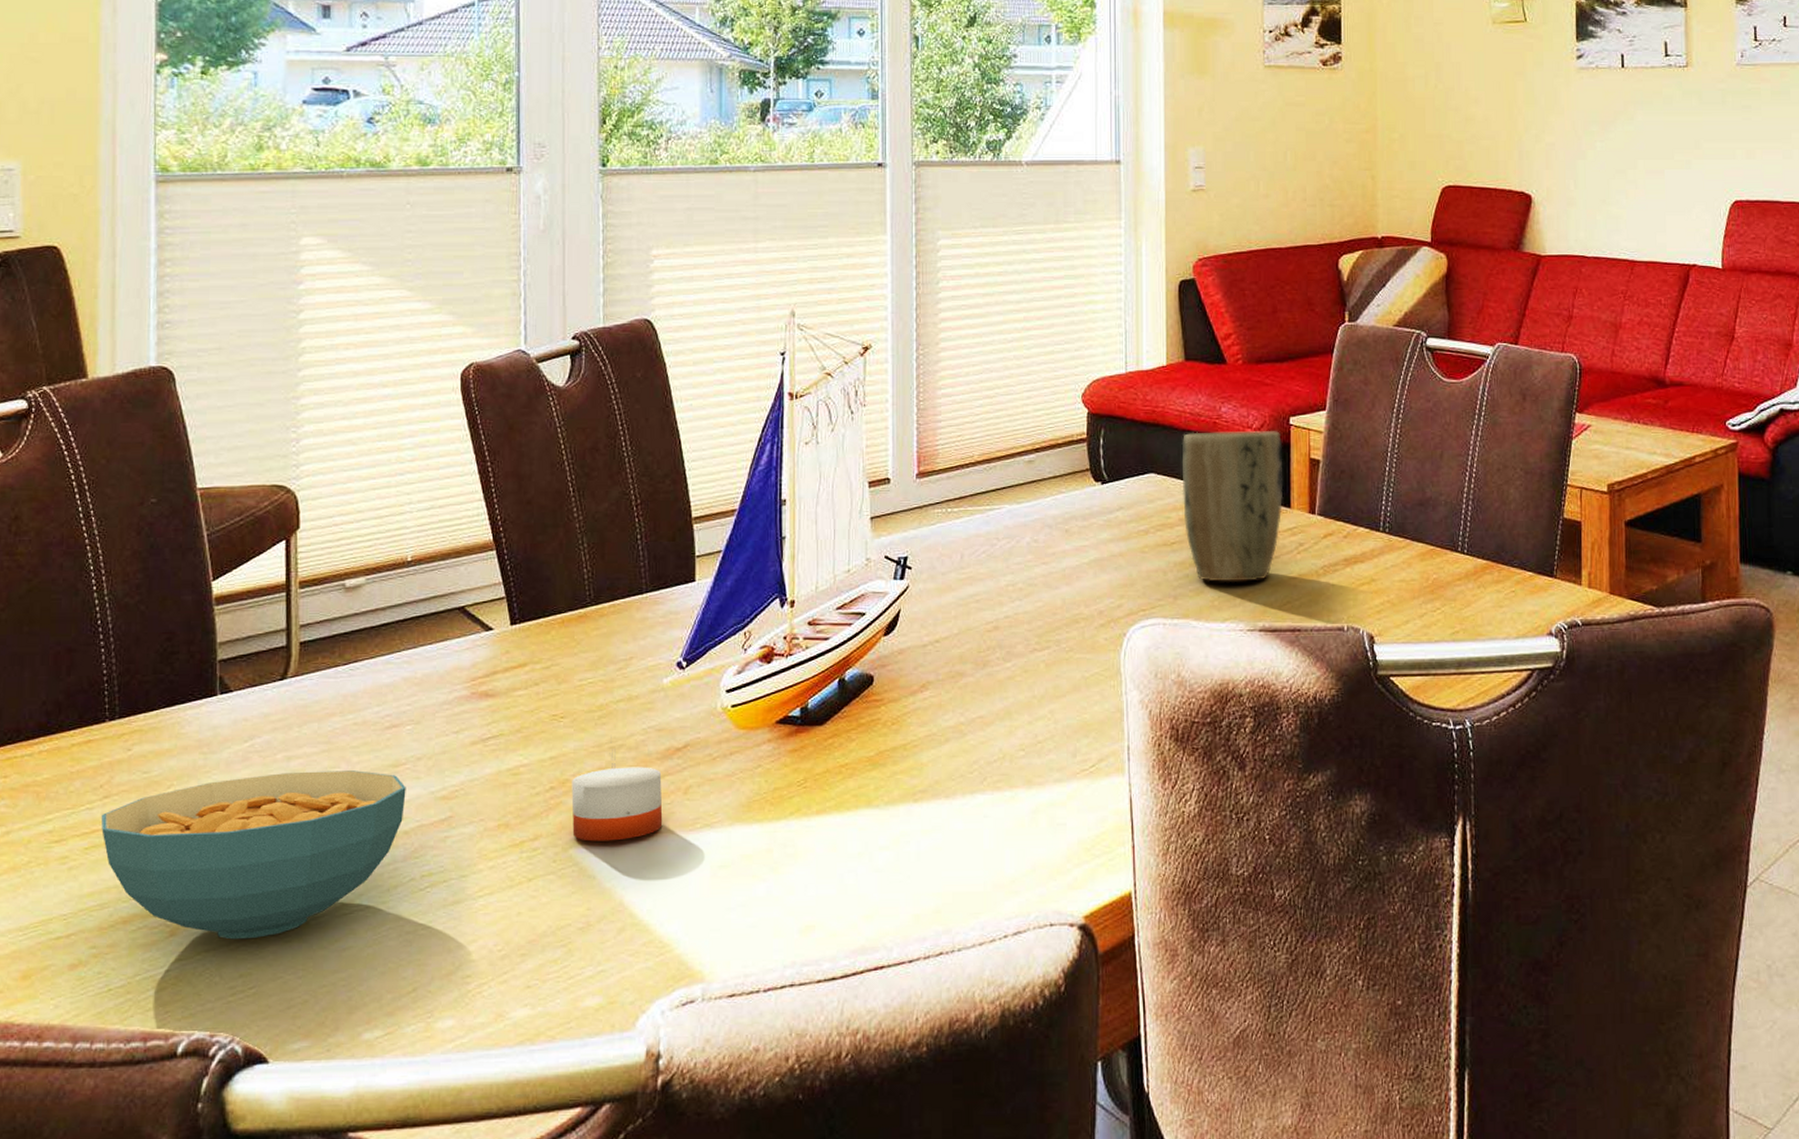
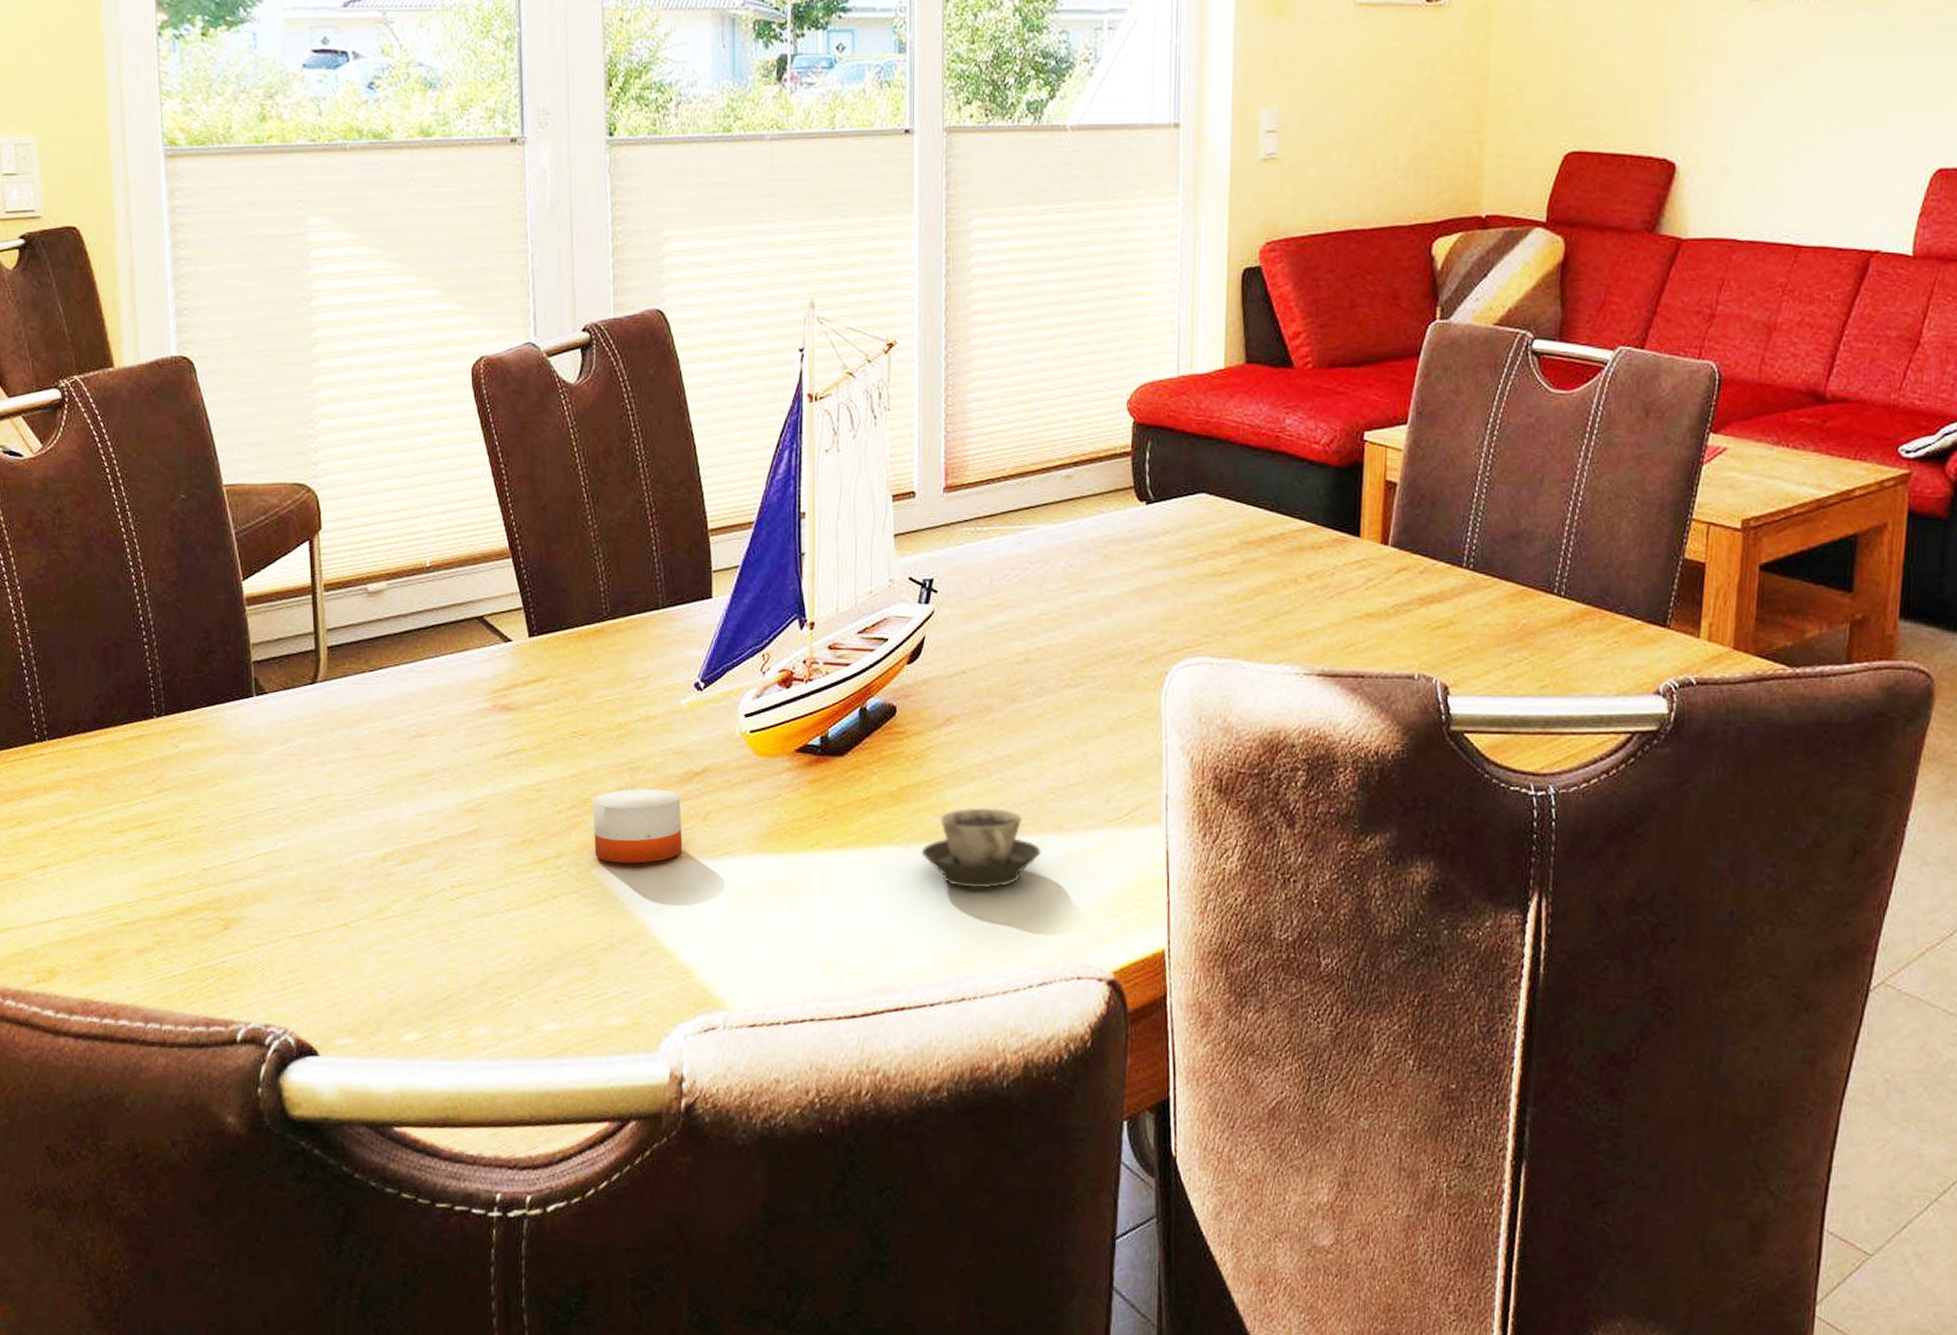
cereal bowl: present [101,770,406,940] -> none [156,776,434,937]
cup: none [898,767,1013,845] -> present [921,808,1041,888]
plant pot: present [1181,431,1284,582] -> none [1236,447,1355,620]

